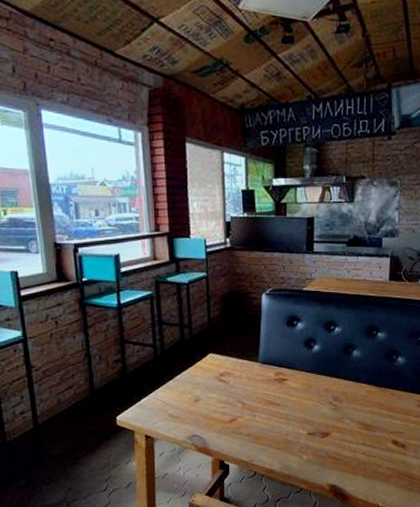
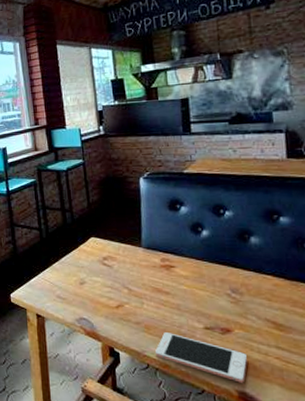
cell phone: none [263,441,339,478] -> present [155,332,247,383]

